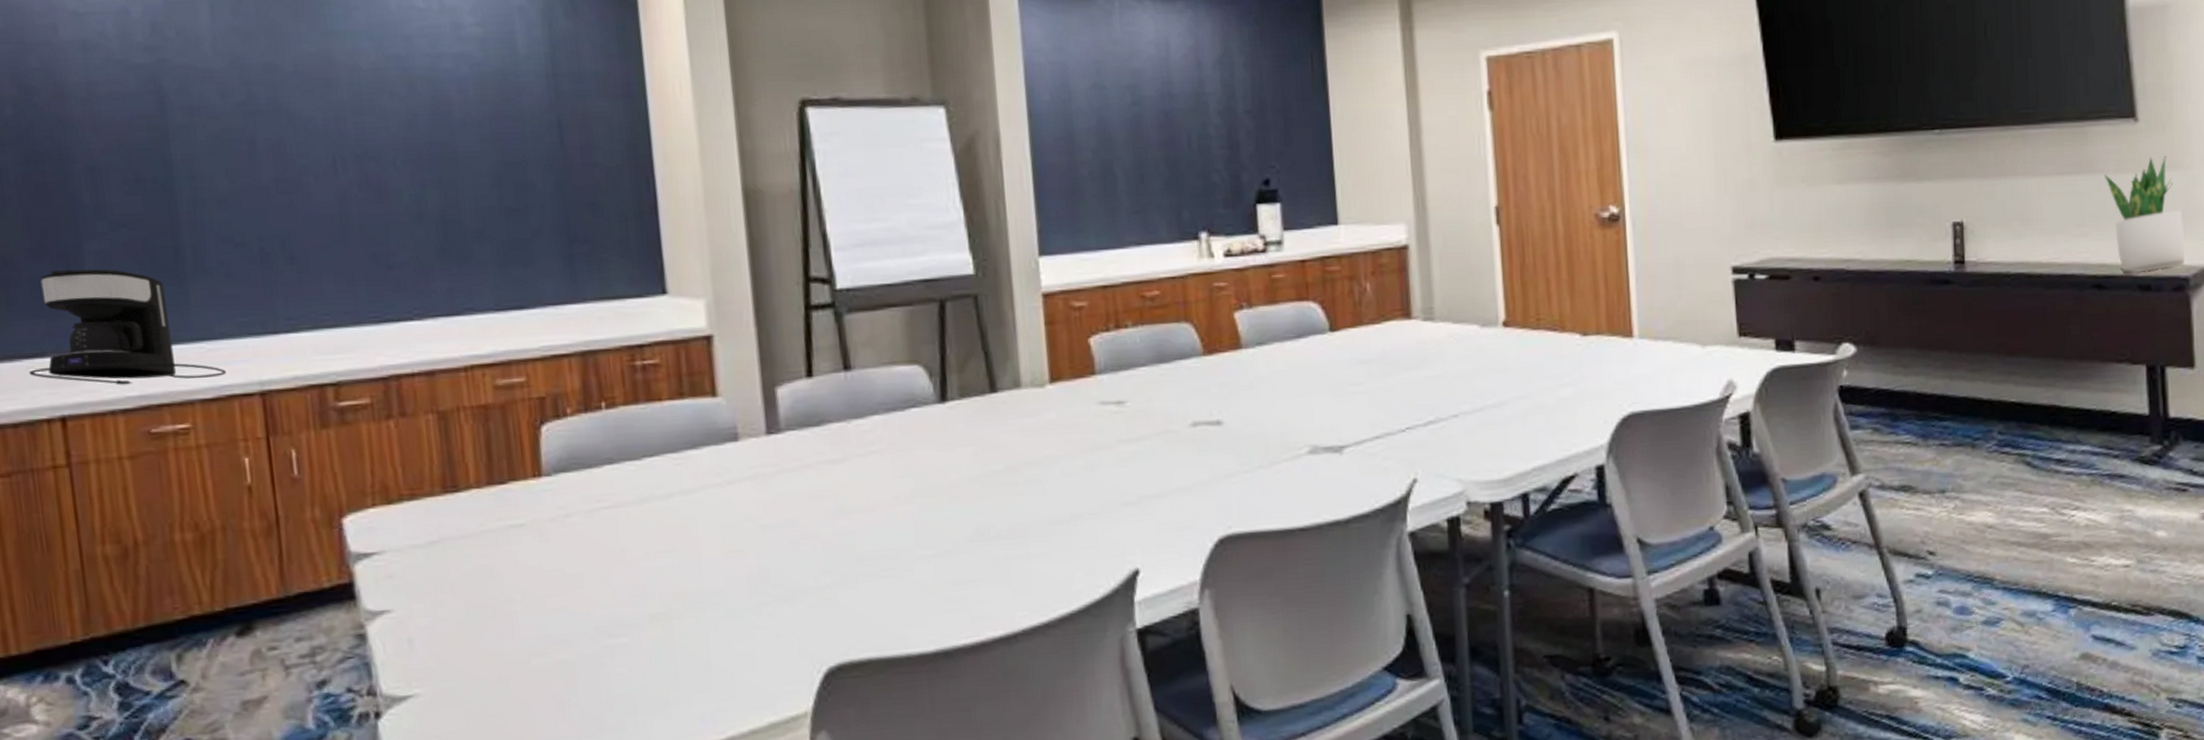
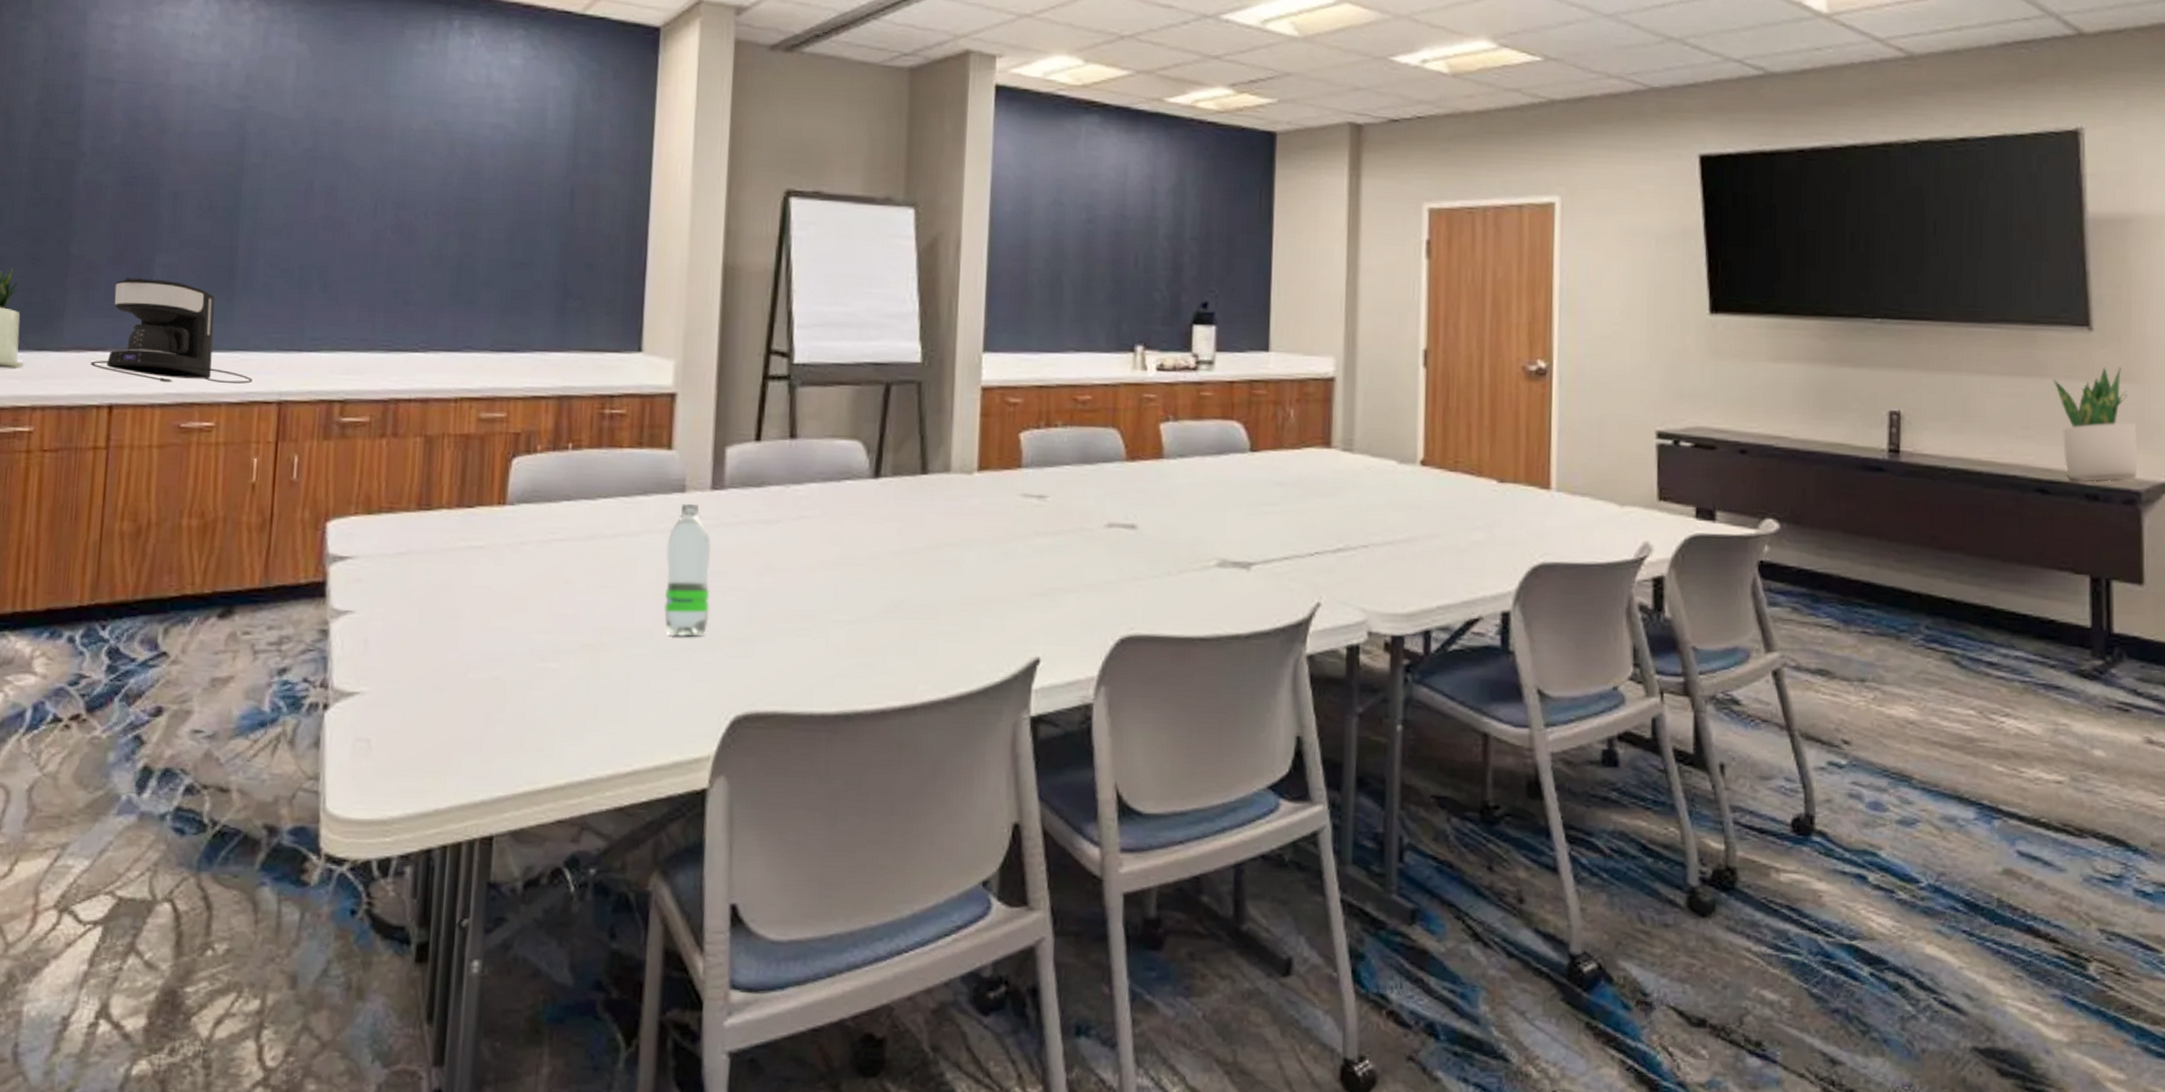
bottle: none [727,452,785,594] -> present [663,504,711,637]

